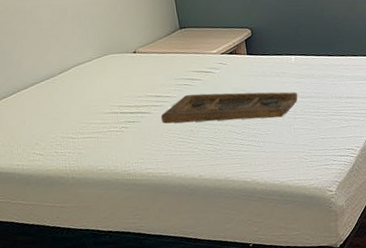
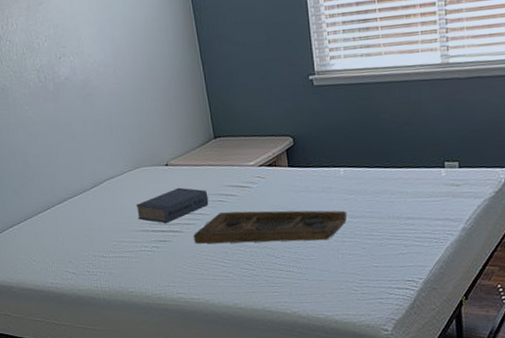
book: none [104,72,175,105] -> present [135,187,209,223]

